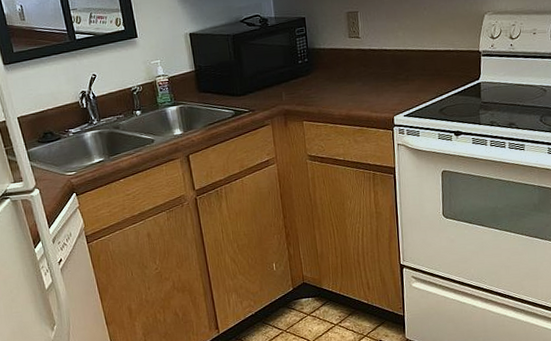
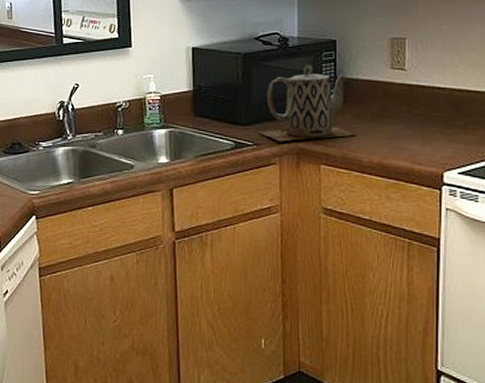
teapot: none [252,39,328,107] -> present [259,64,356,142]

